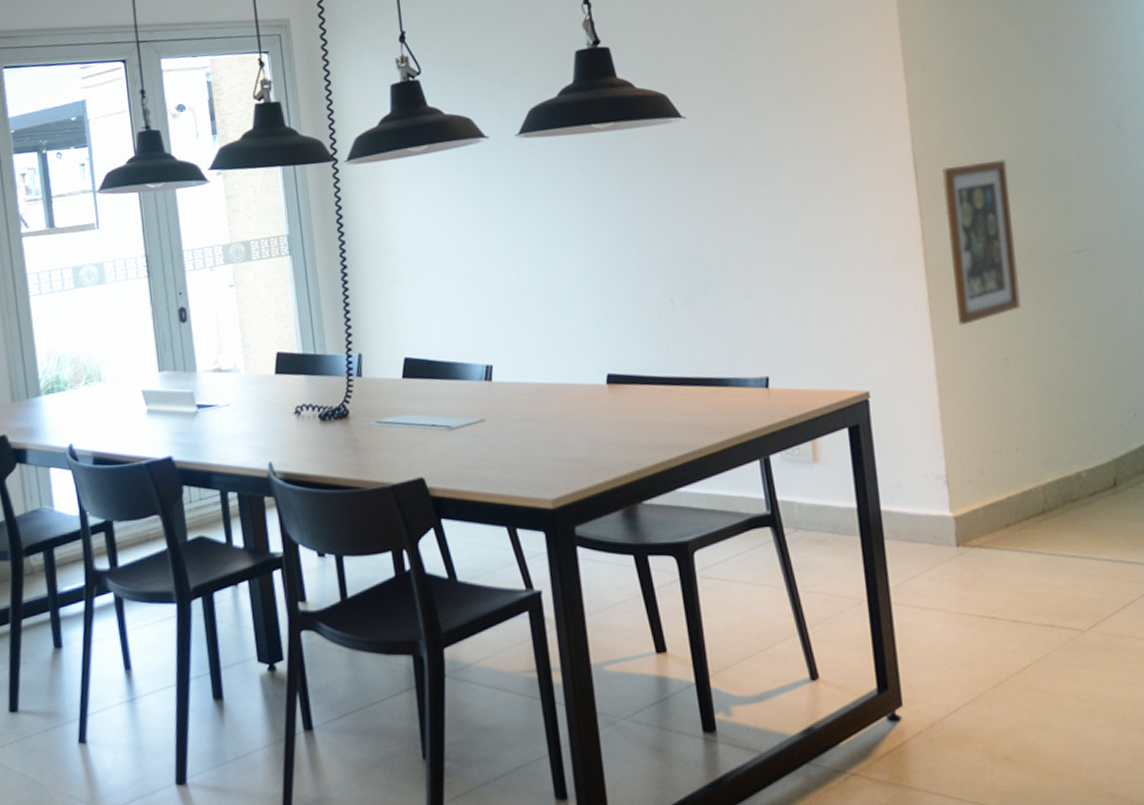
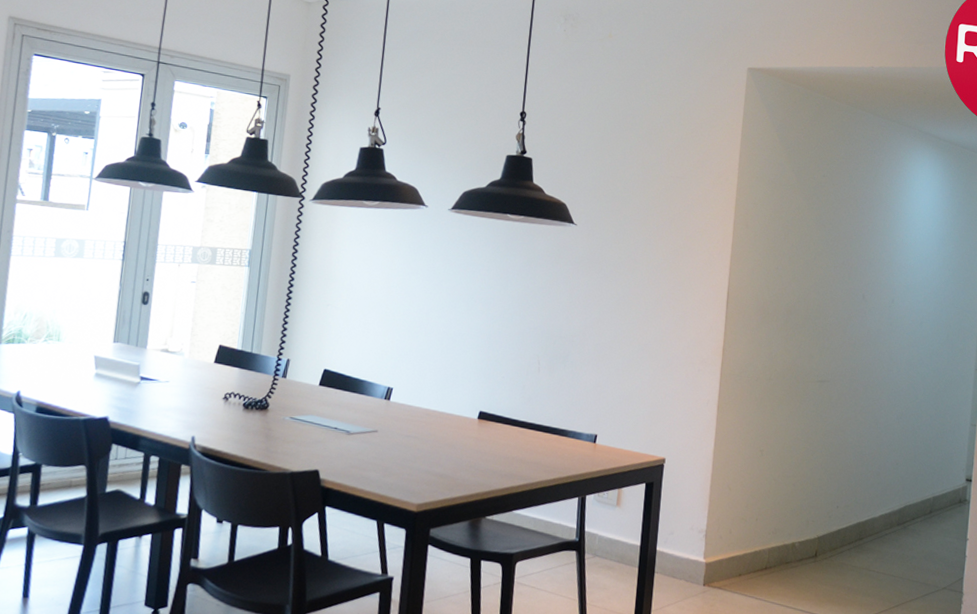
wall art: present [942,159,1021,325] -> none [736,302,788,421]

